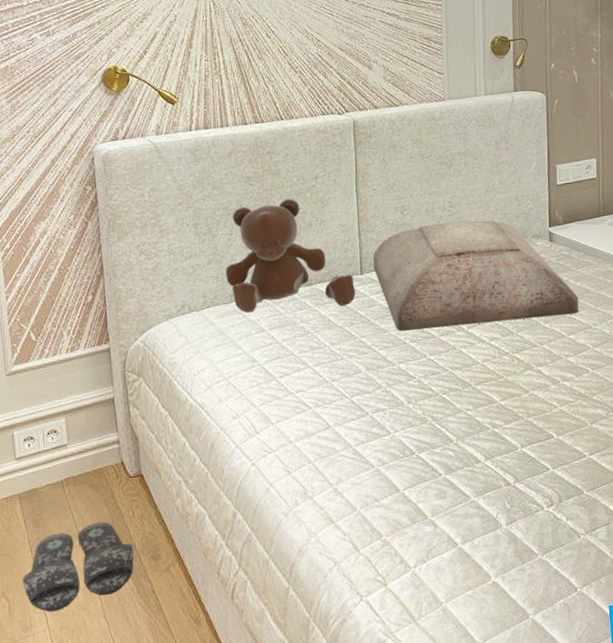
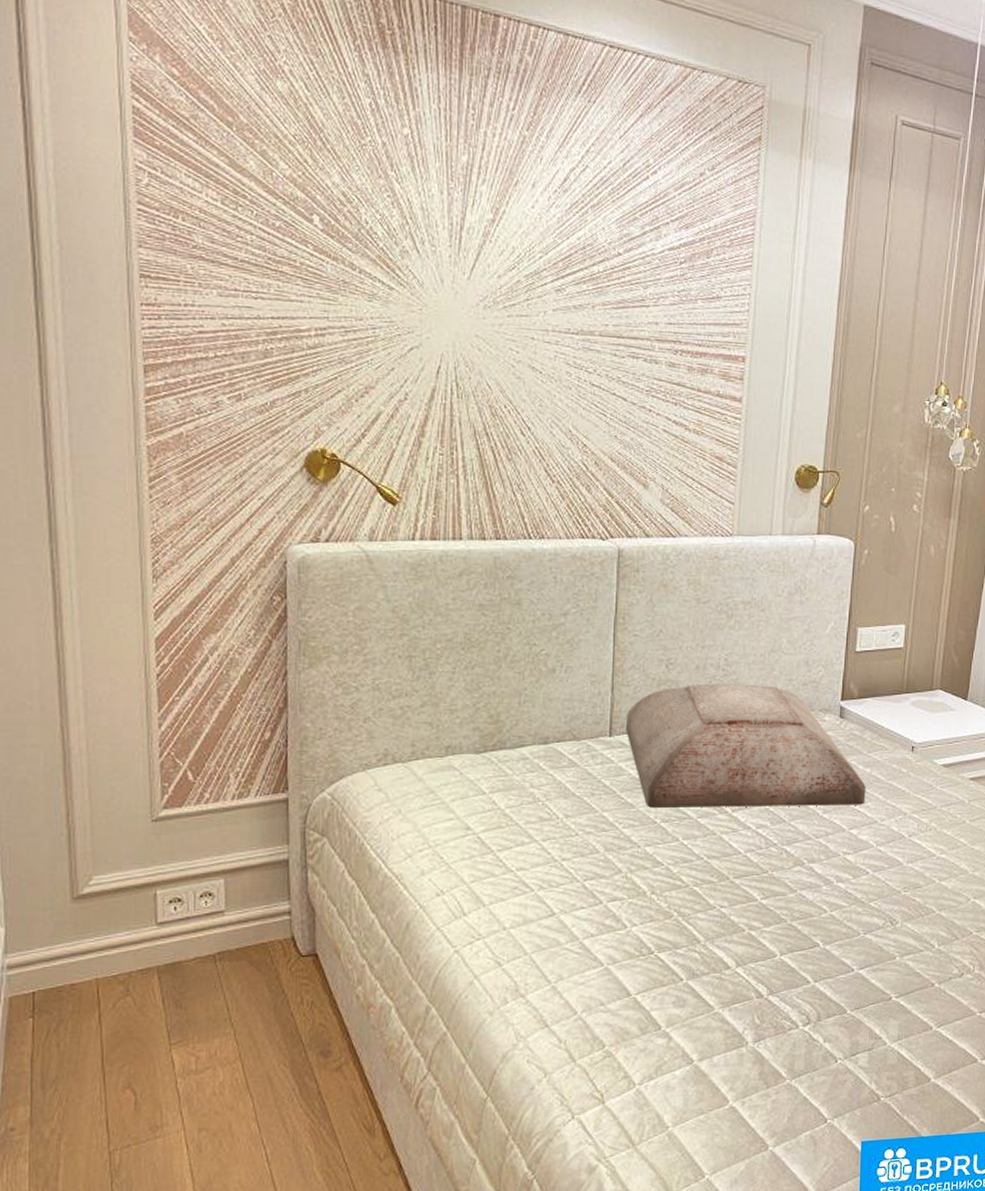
slippers: present [22,521,134,611] -> none [155,1006,298,1109]
teddy bear: present [225,198,356,313] -> none [441,636,602,772]

